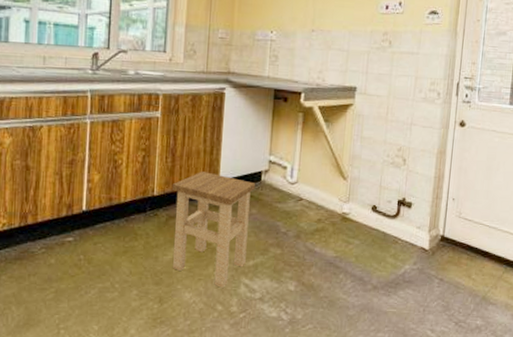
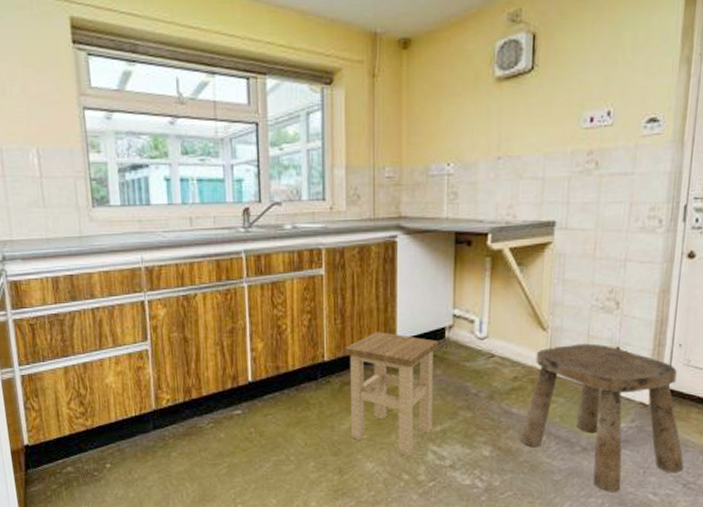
stool: none [321,193,456,328] -> present [520,343,684,492]

